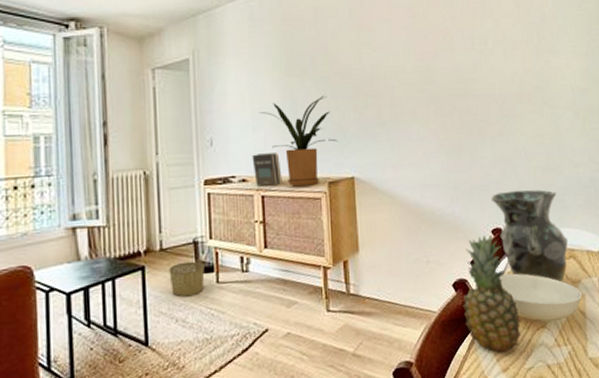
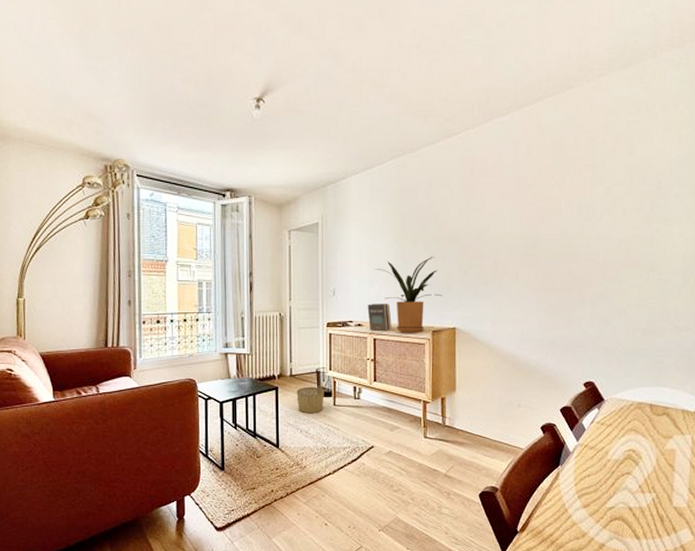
fruit: present [463,234,521,353] -> none [549,386,605,491]
vase: present [490,190,569,283] -> none [585,349,663,436]
bowl: present [500,273,582,324] -> none [588,422,673,470]

